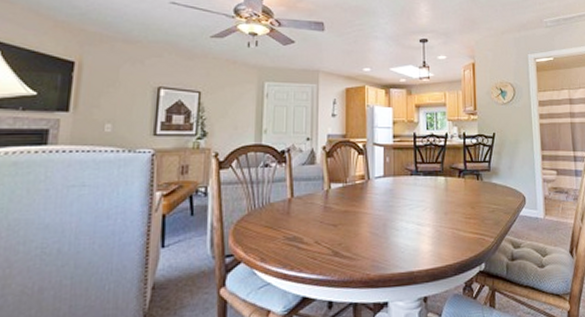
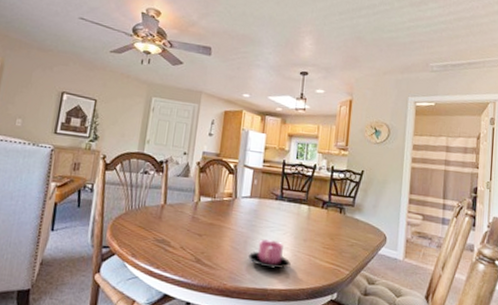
cup: none [389,218,434,250] -> present [248,239,291,270]

